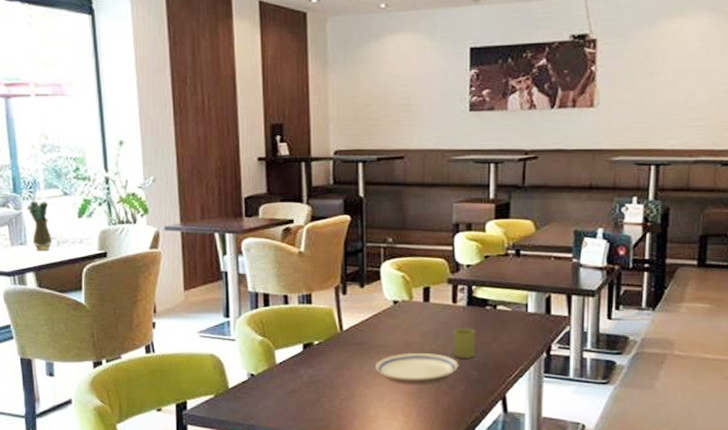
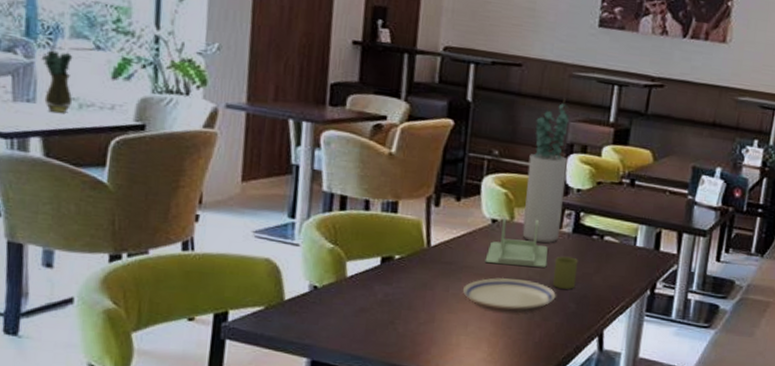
napkin holder: none [391,296,447,341] -> present [485,216,548,268]
vase: none [420,181,456,318] -> present [522,97,570,244]

